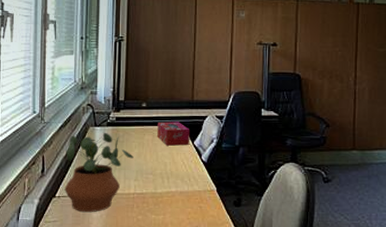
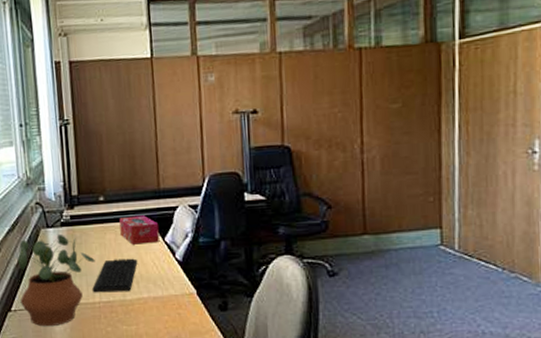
keyboard: none [129,157,170,185] -> present [92,258,138,292]

